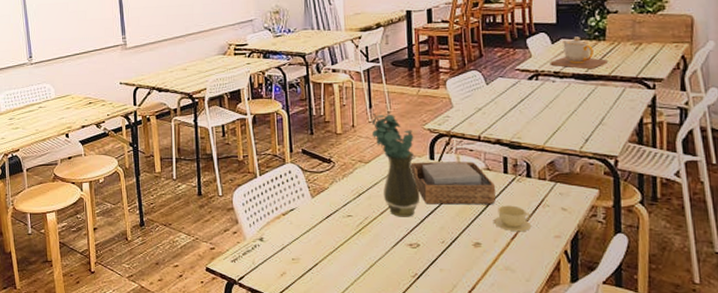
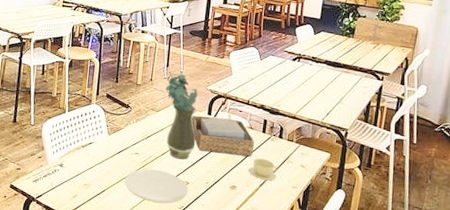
plate: none [340,232,420,273] -> present [124,169,188,204]
teapot: present [549,36,608,69] -> none [310,31,353,59]

